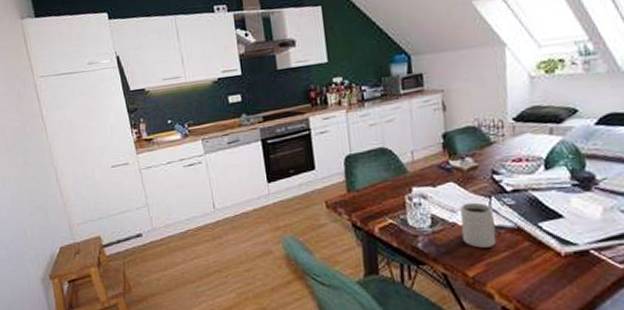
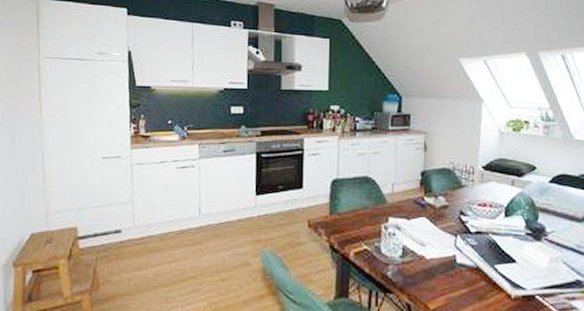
mug: present [460,202,497,248] -> none [428,238,457,283]

